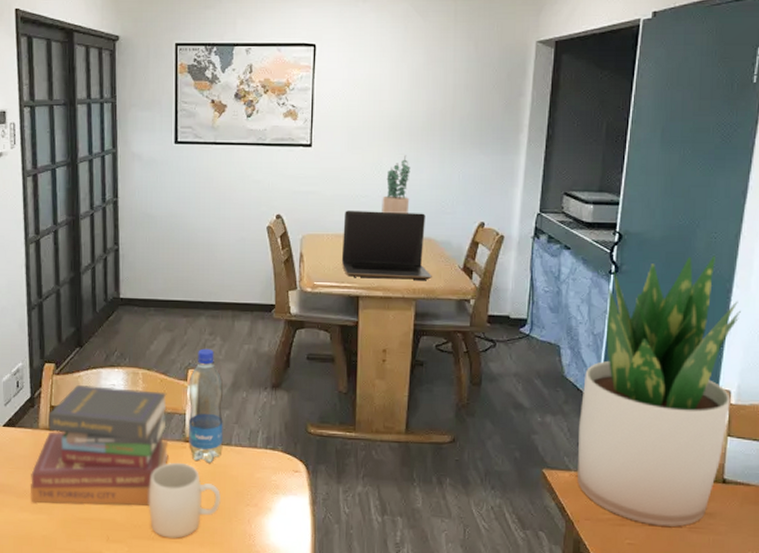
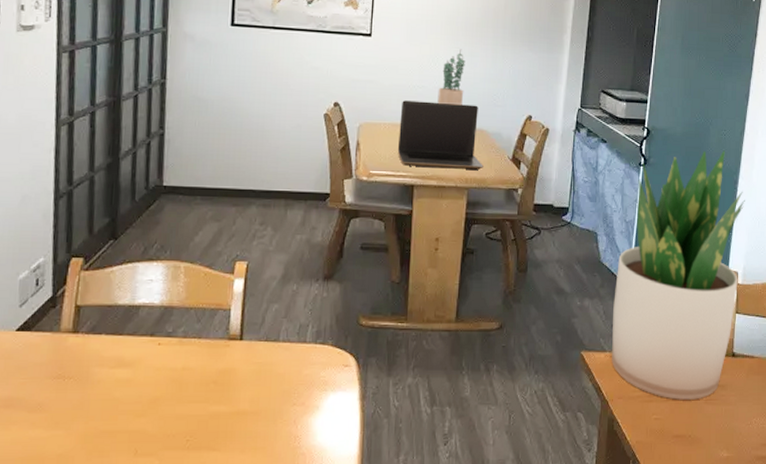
books: present [29,385,169,506] -> none [44,282,211,418]
mug: present [148,462,222,538] -> none [184,362,266,446]
bottle: present [188,348,224,464] -> none [232,239,273,362]

